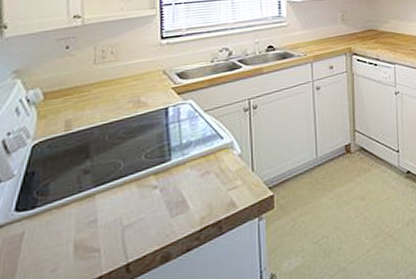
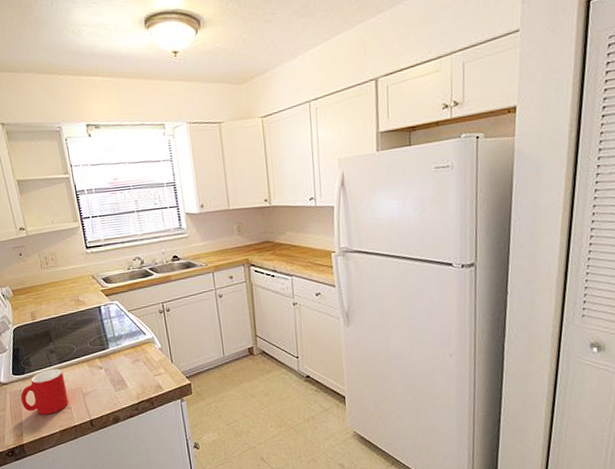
cup: none [19,194,98,268] -> present [20,368,68,415]

